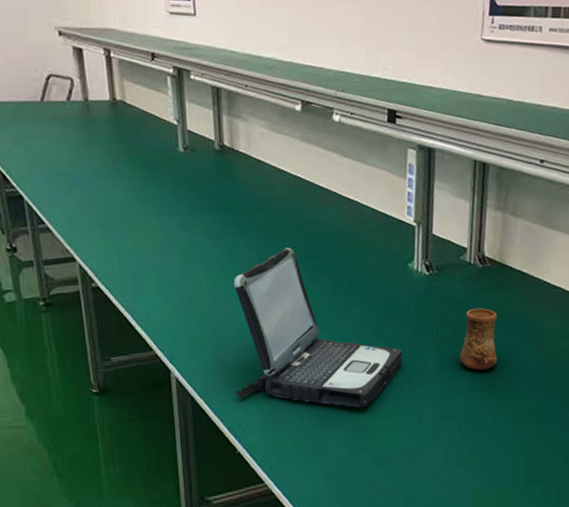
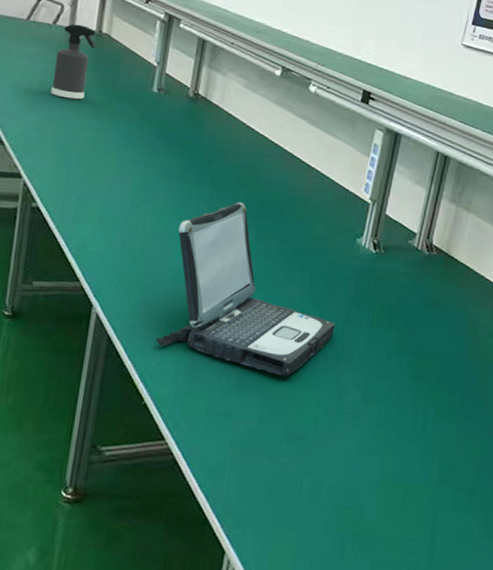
spray bottle: none [78,96,115,175] -> present [51,24,96,99]
cup: present [459,308,498,371] -> none [391,294,436,358]

